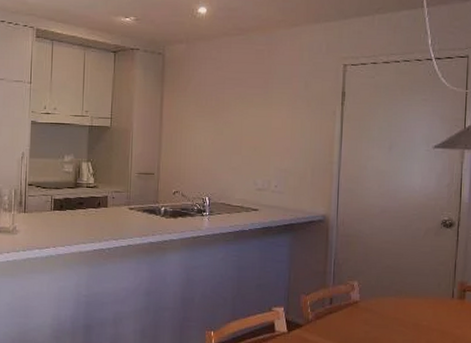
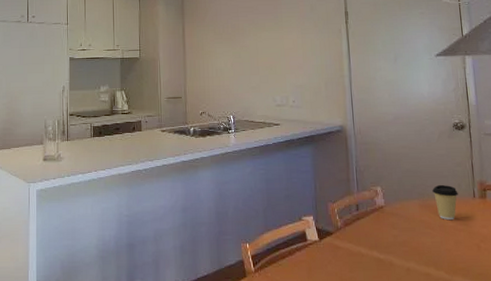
coffee cup: none [410,282,437,320] -> present [432,184,458,221]

